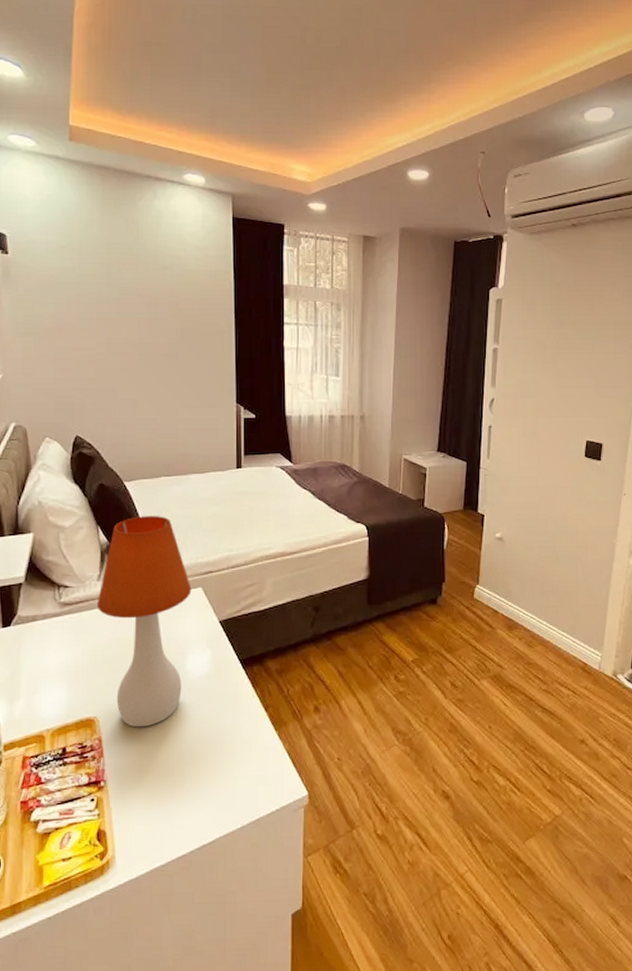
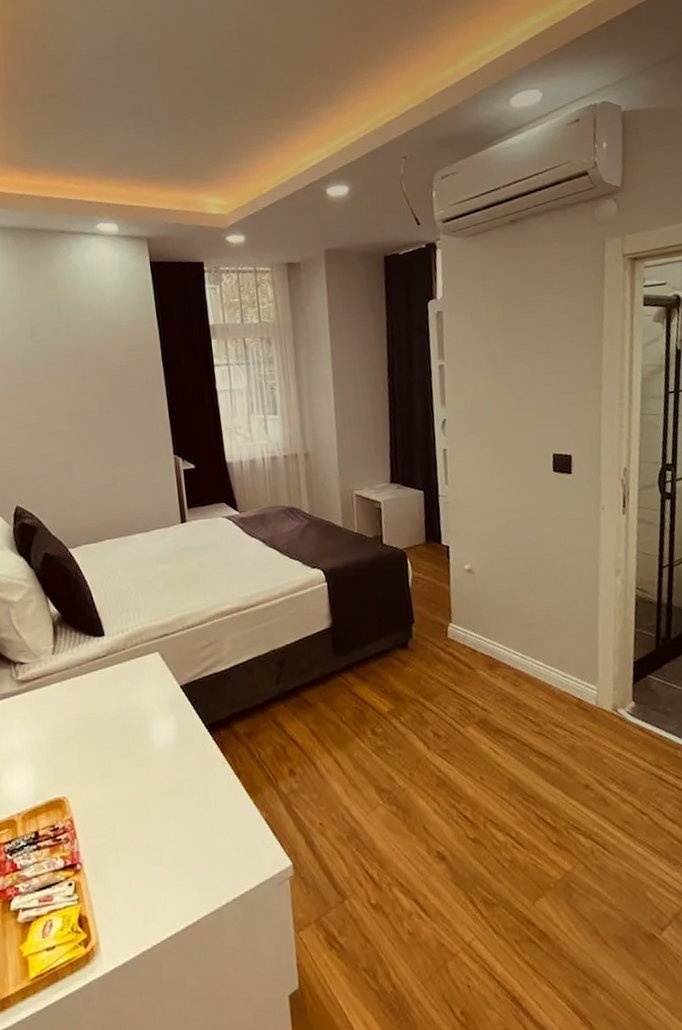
table lamp: present [96,516,192,728] -> none [54,581,150,805]

